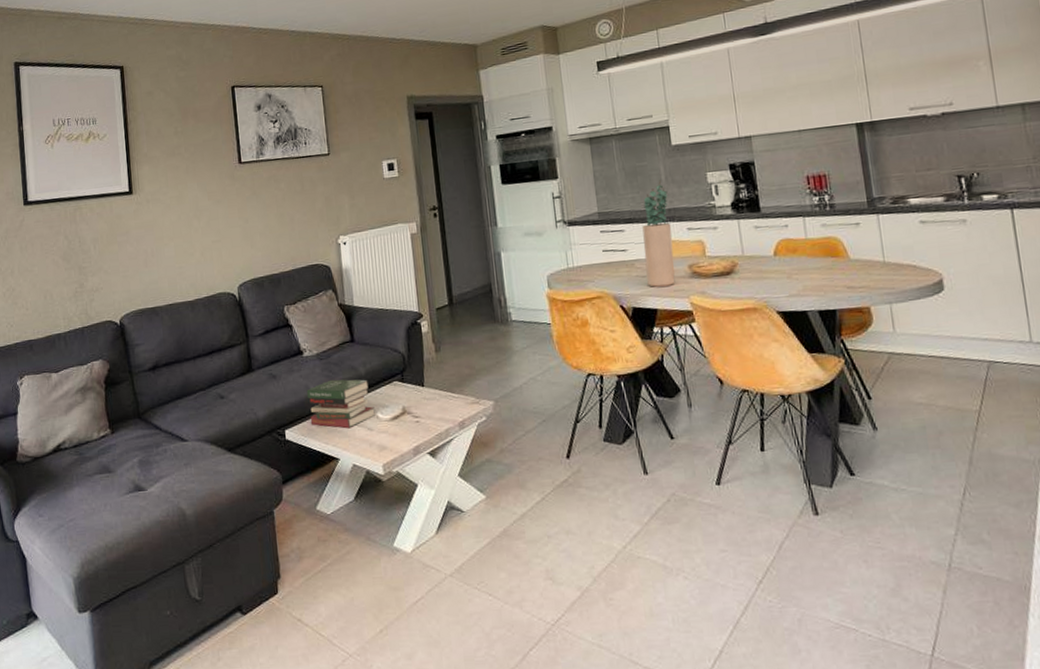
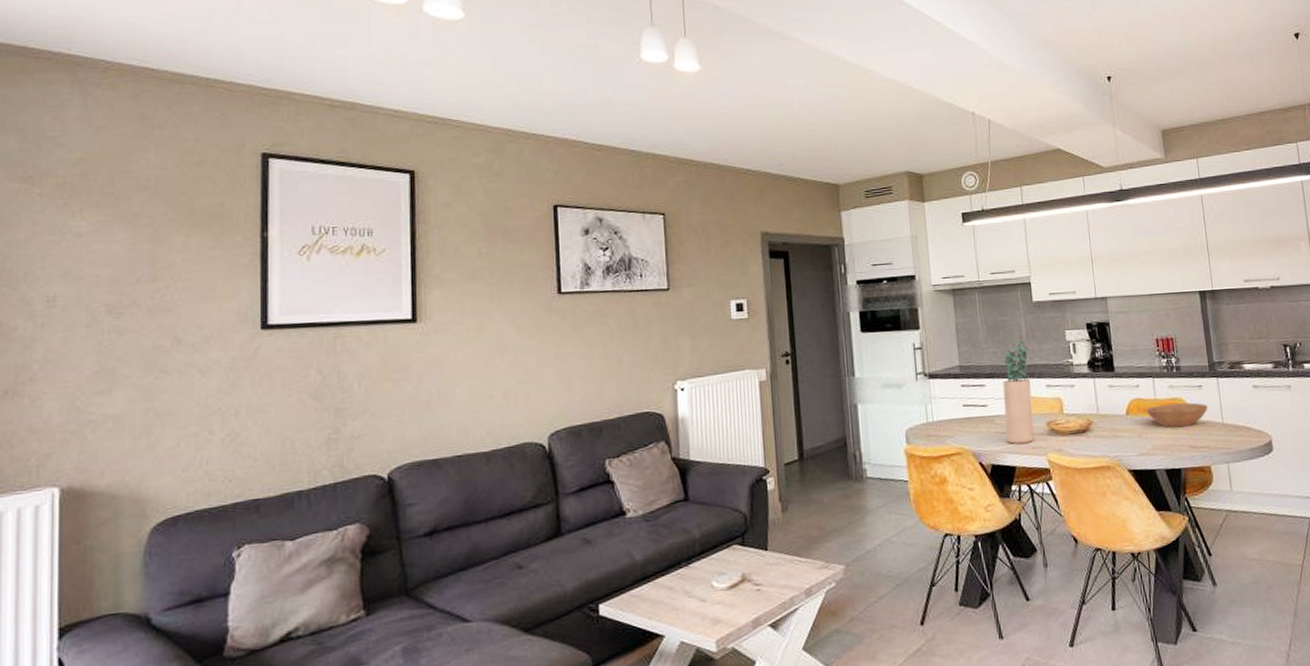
books: present [306,379,375,429] -> none [627,543,710,601]
bowl: none [796,241,867,268] -> present [1146,402,1208,428]

